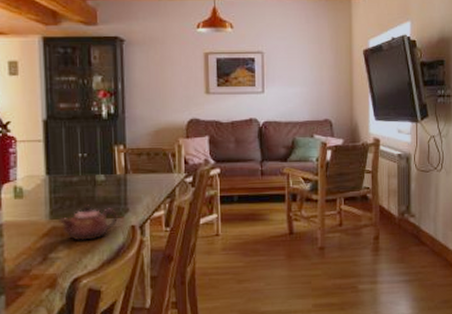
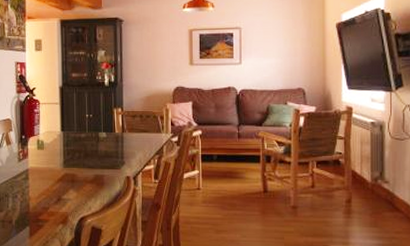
teapot: present [57,203,119,242] -> none [69,156,117,188]

